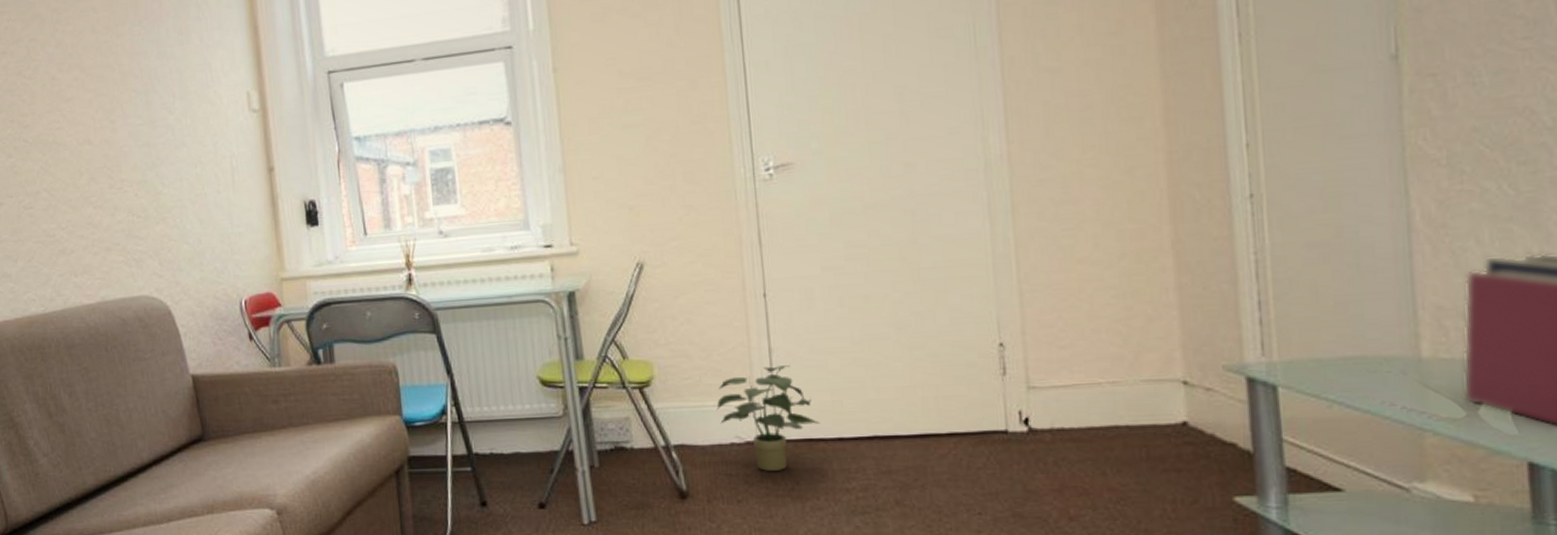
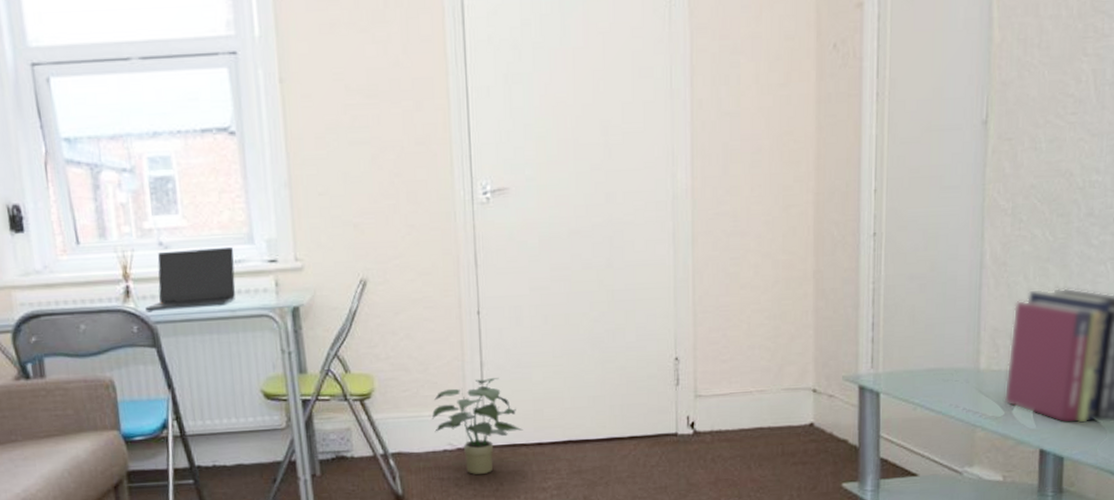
laptop: none [426,233,512,298] -> present [145,246,236,311]

